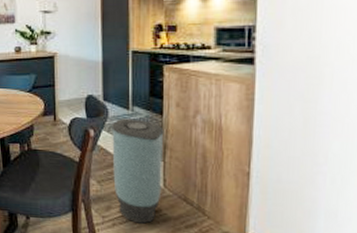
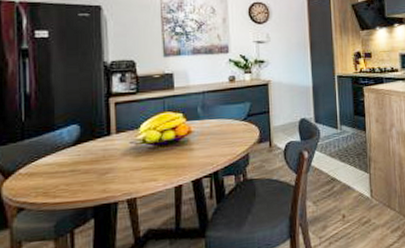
trash can: present [110,118,164,224] -> none [323,137,370,238]

